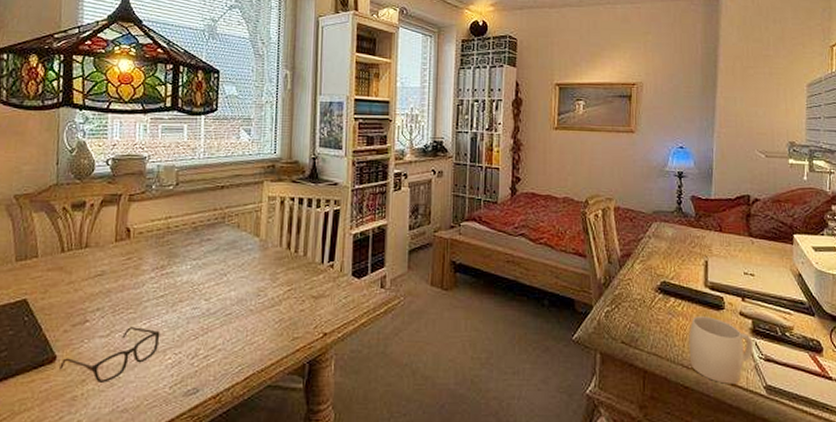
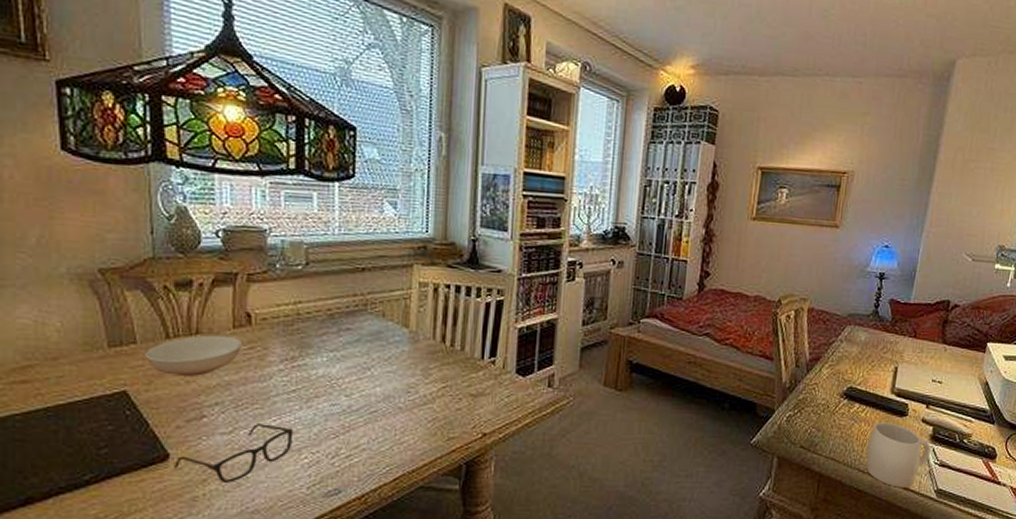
bowl: none [44,248,123,286] -> present [145,335,243,378]

